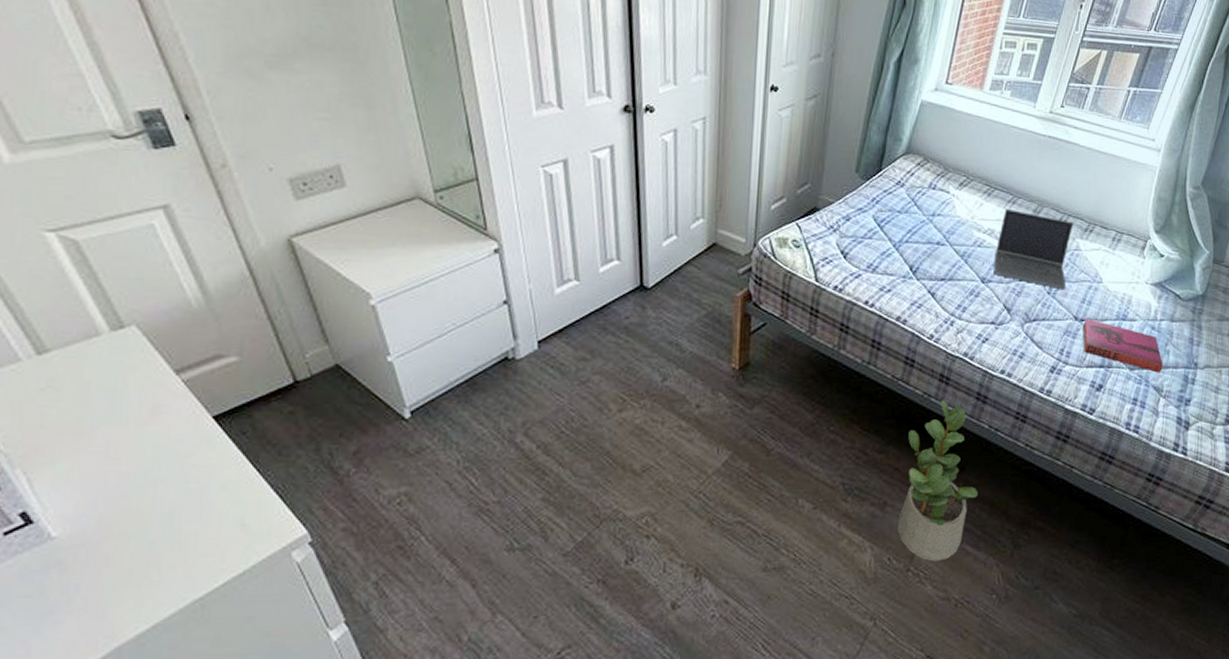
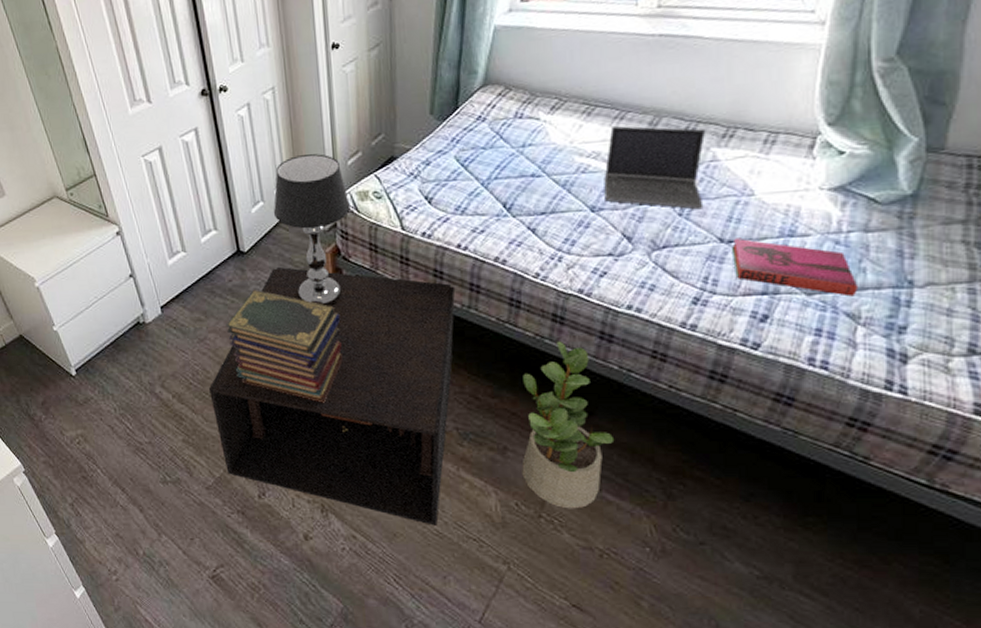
nightstand: none [584,307,859,585] -> present [209,266,456,526]
book stack: none [614,330,742,456] -> present [225,290,343,403]
table lamp: none [686,192,768,353] -> present [273,154,350,306]

